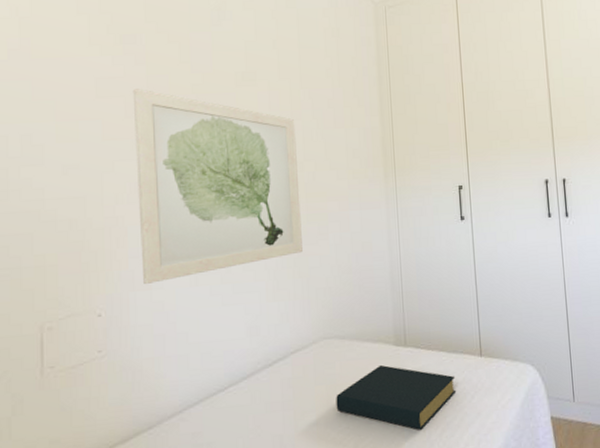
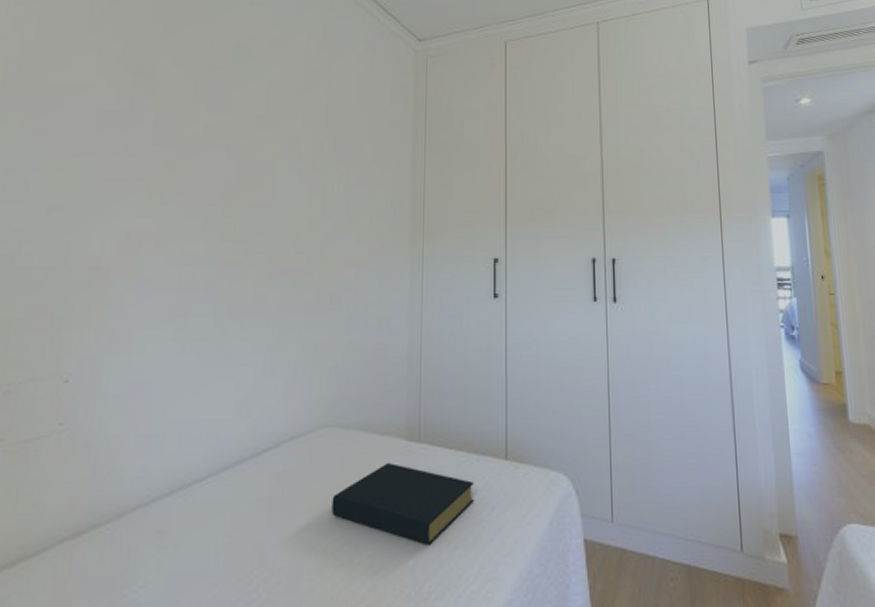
wall art: present [132,89,303,284] -> none [122,126,316,347]

